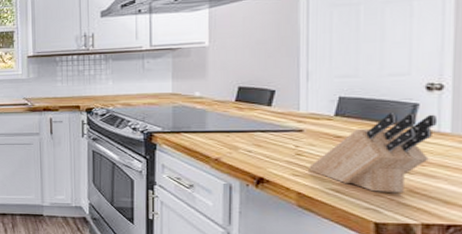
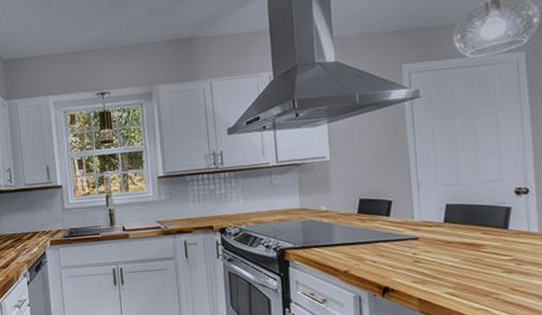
knife block: present [309,113,438,193] -> none [426,216,528,293]

